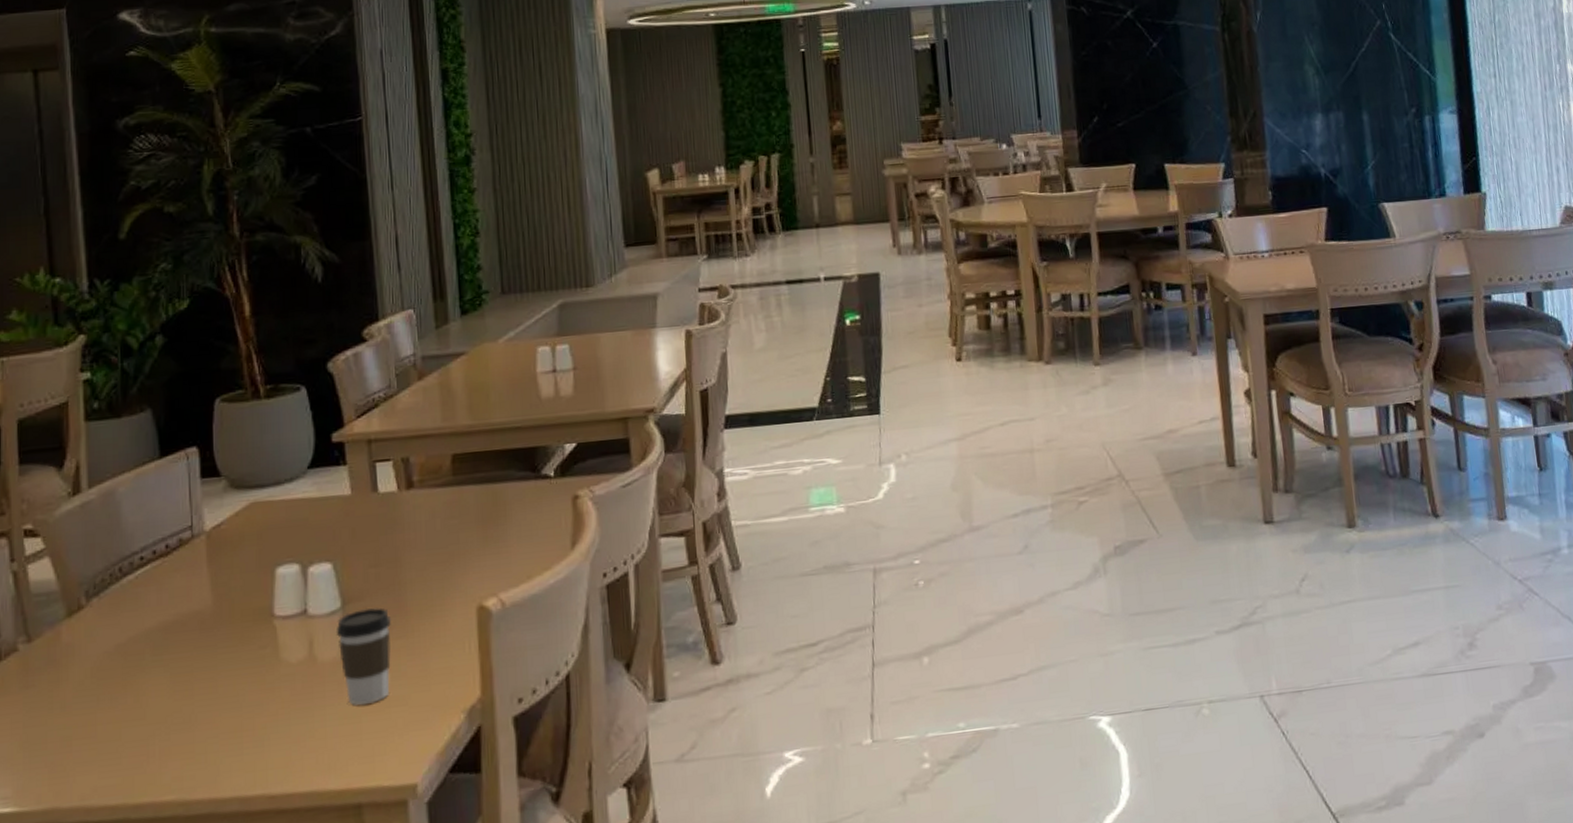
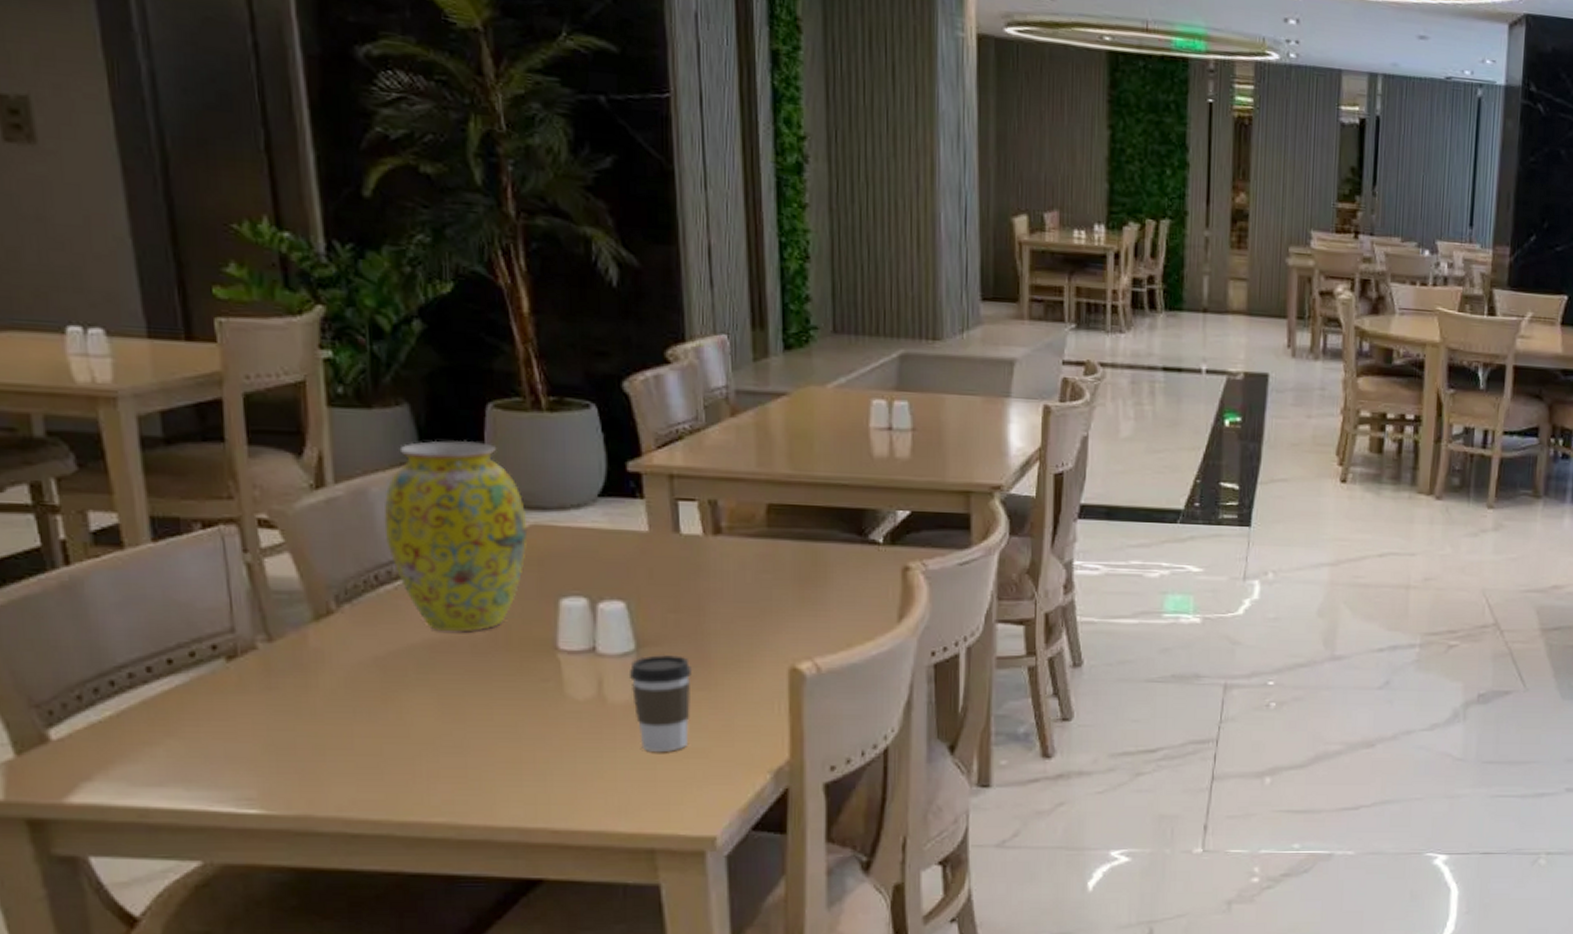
vase: none [128,434,249,613] -> present [384,440,528,632]

